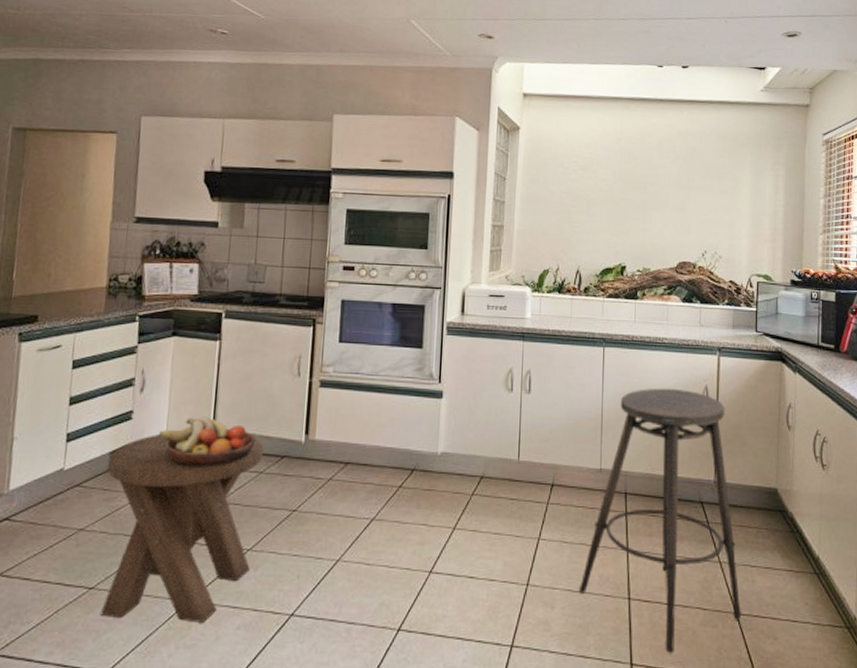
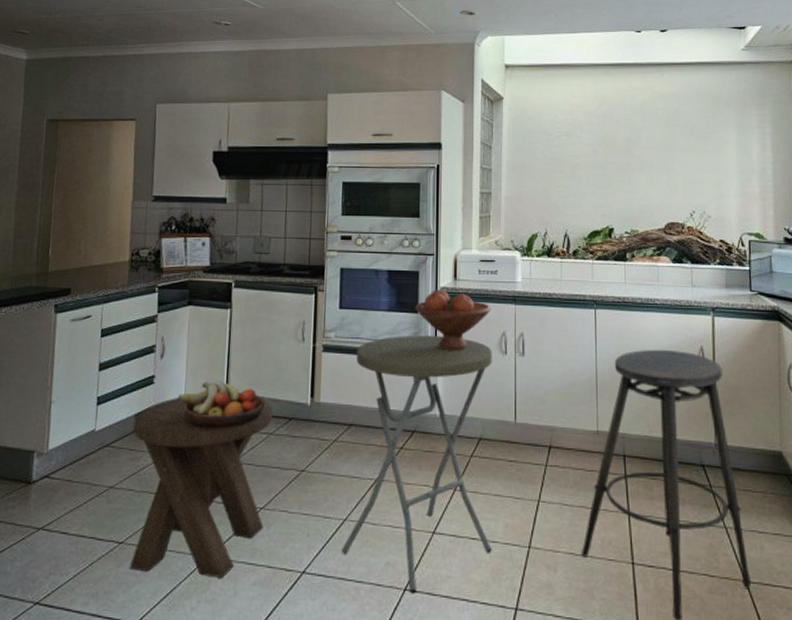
side table: none [333,371,498,634] -> present [341,335,492,594]
fruit bowl: none [419,324,499,387] -> present [415,289,491,350]

